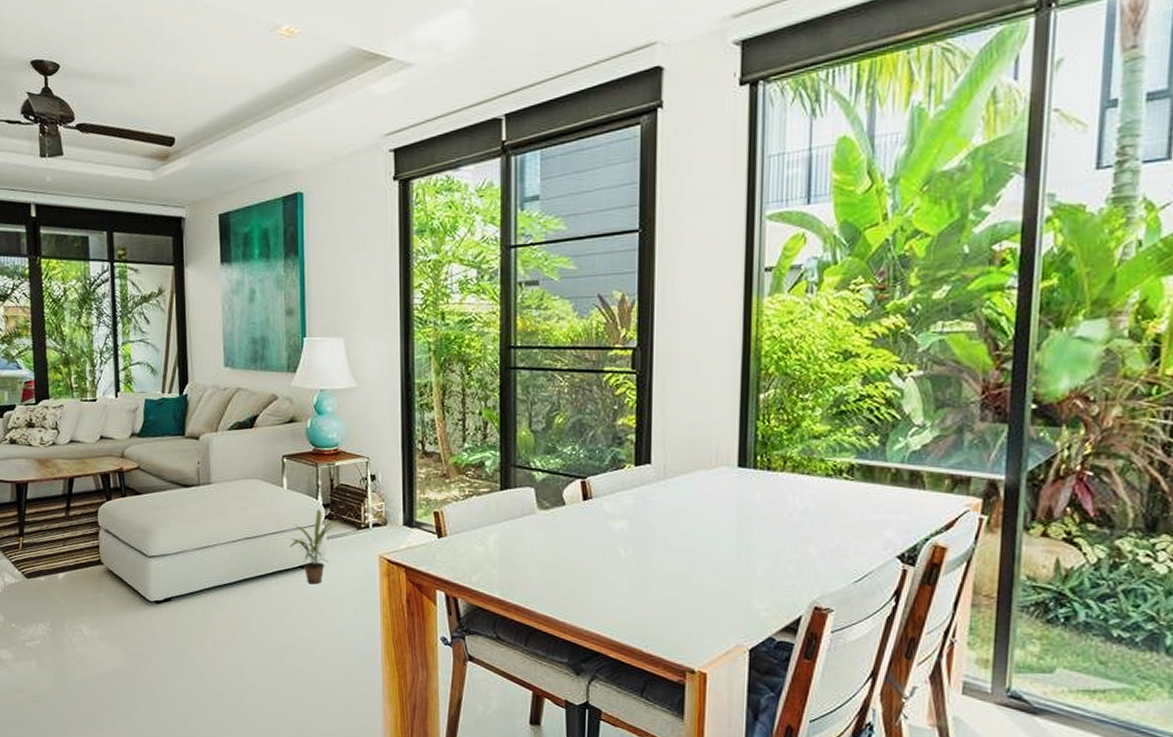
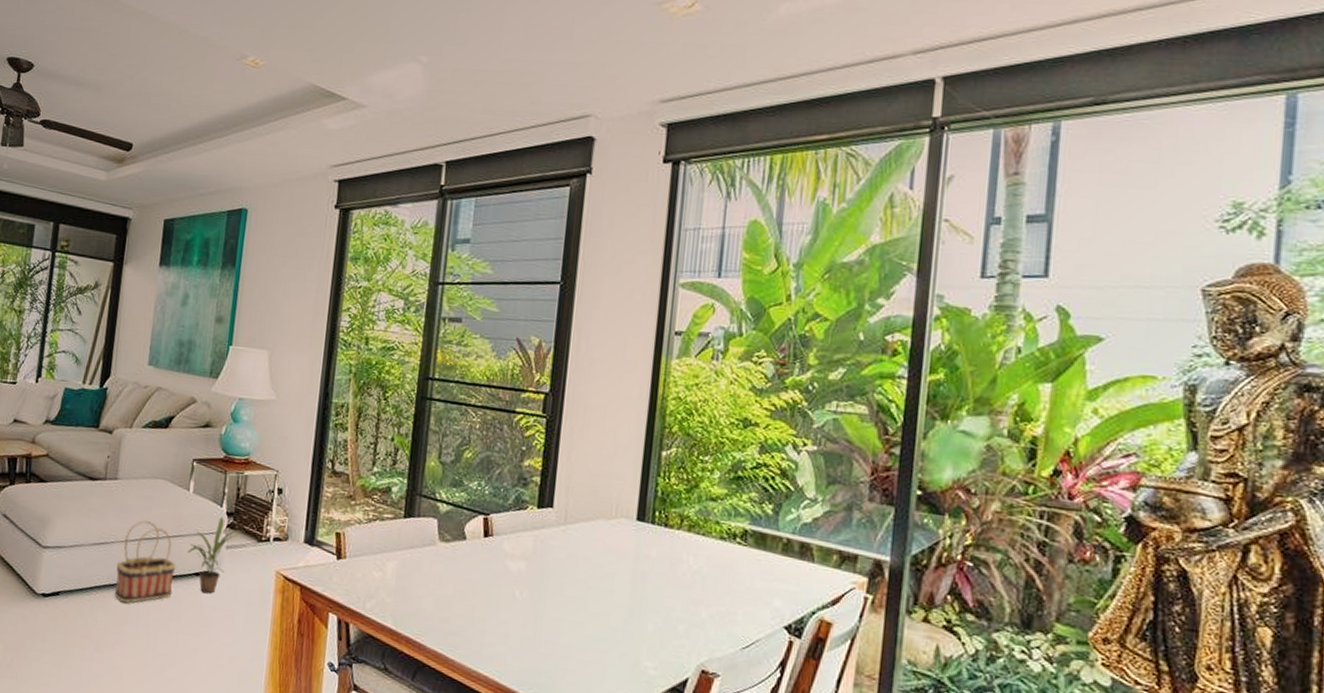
basket: none [222,521,281,602] -> present [115,520,177,603]

